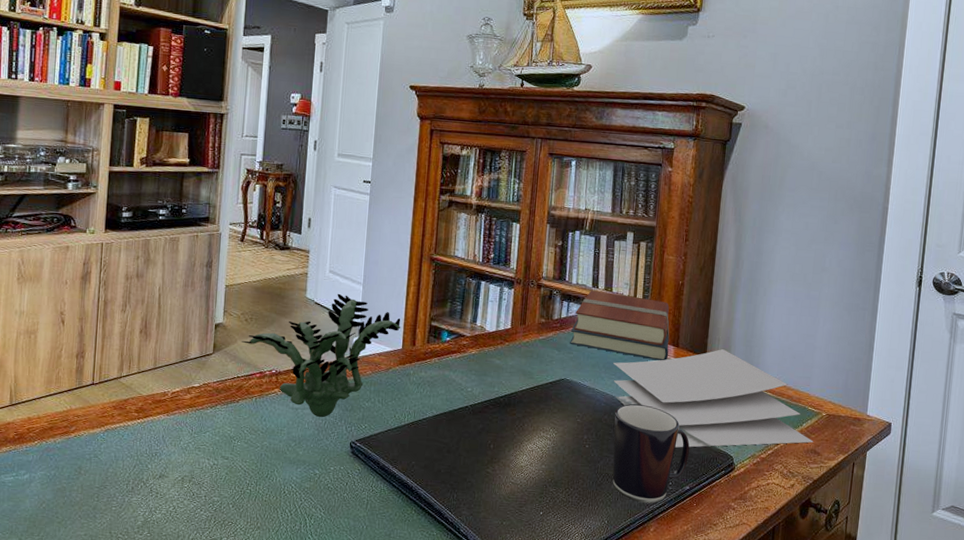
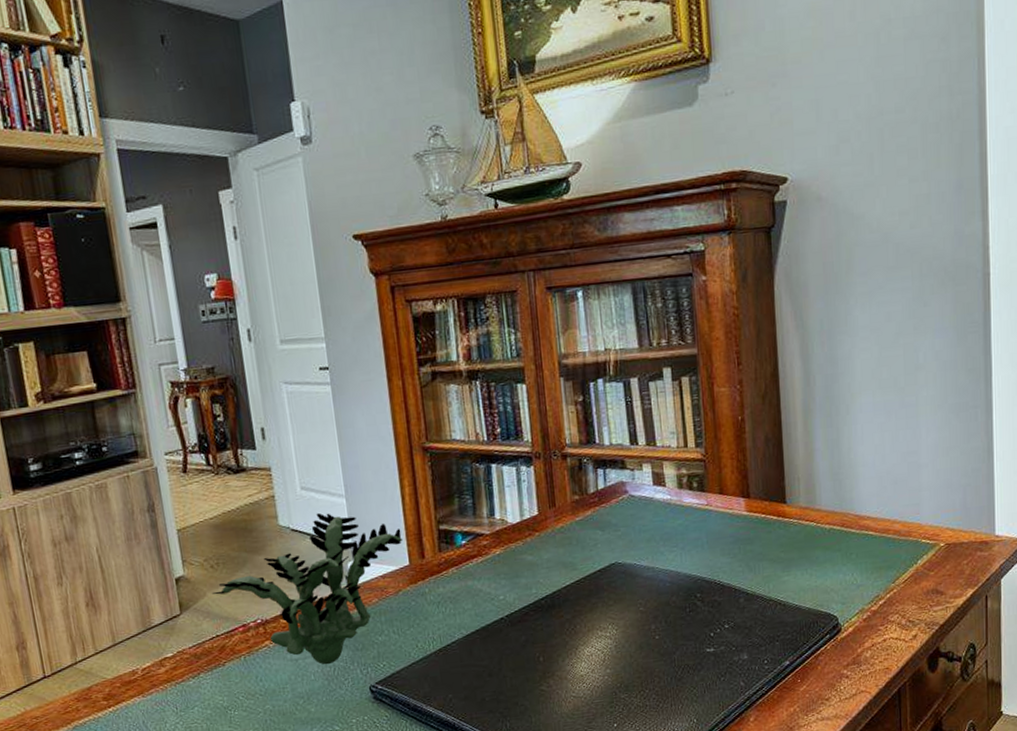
books: present [570,290,670,361] -> none [613,445,739,520]
mug: present [612,404,690,504] -> none [683,575,784,691]
papers: present [613,349,814,448] -> none [672,490,934,619]

